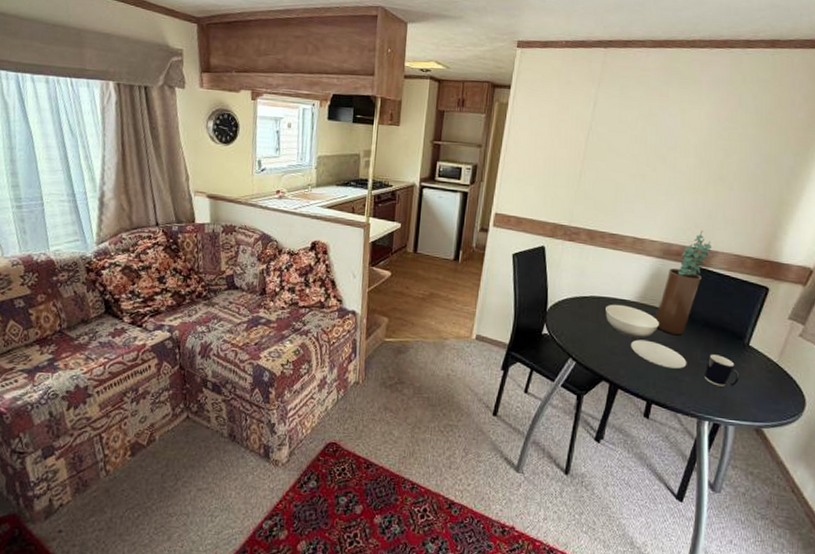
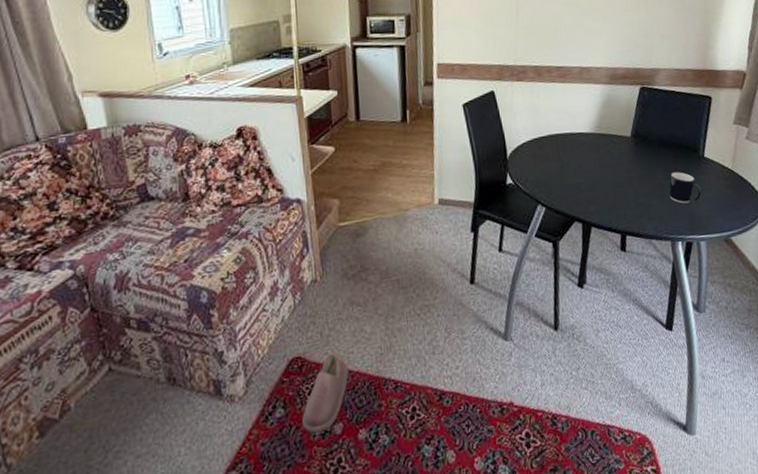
shoe: none [330,446,375,509] -> present [302,352,349,434]
bowl: present [605,304,659,338] -> none [565,138,619,171]
plate: present [631,339,687,369] -> none [596,170,652,196]
vase: present [654,230,712,336] -> none [613,50,653,161]

